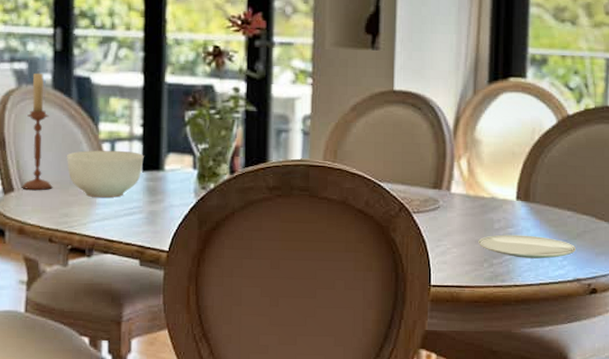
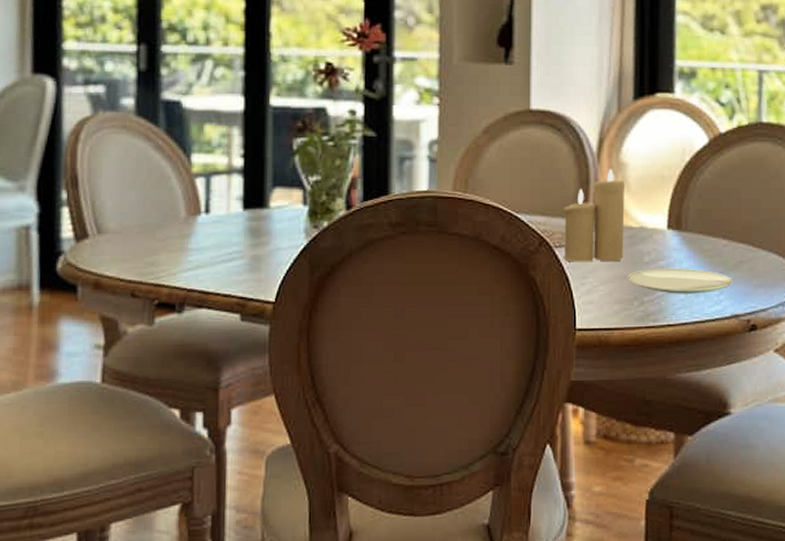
candlestick: present [22,71,53,190] -> none [98,95,136,235]
bowl: present [66,150,144,198] -> none [152,186,245,242]
candle: none [422,144,479,228] -> present [564,168,625,262]

